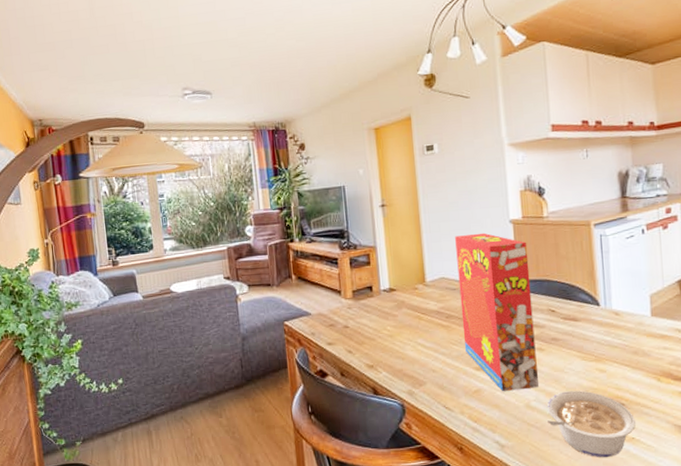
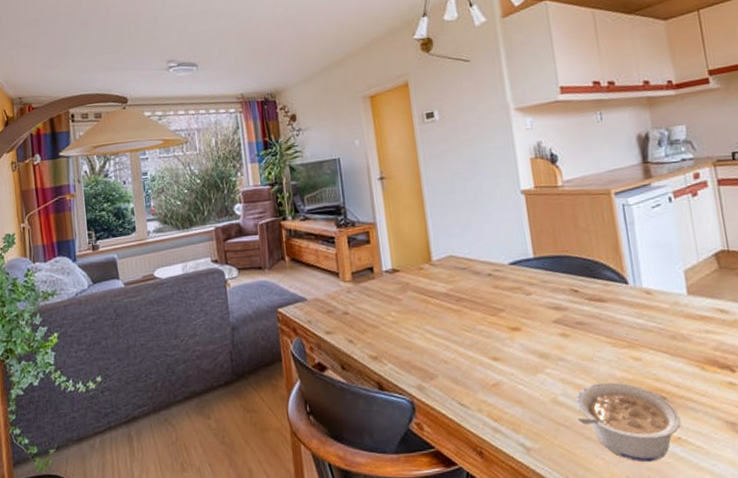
cereal box: present [455,232,539,391] -> none [462,205,565,384]

